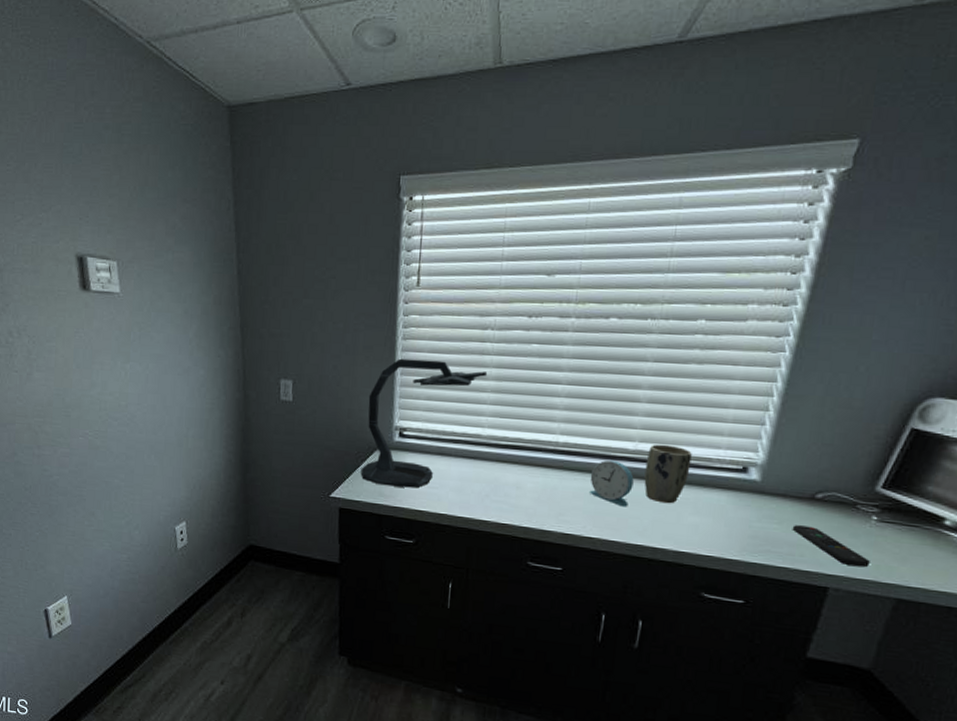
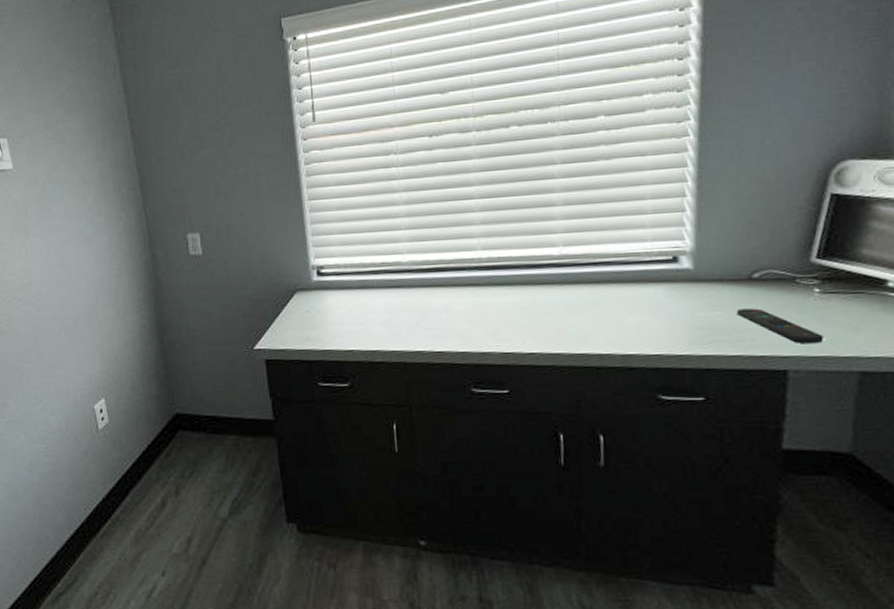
desk lamp: present [360,358,488,488] -> none [280,192,398,329]
alarm clock: present [588,460,634,507] -> none [519,268,566,316]
plant pot: present [644,444,692,504] -> none [573,244,620,306]

